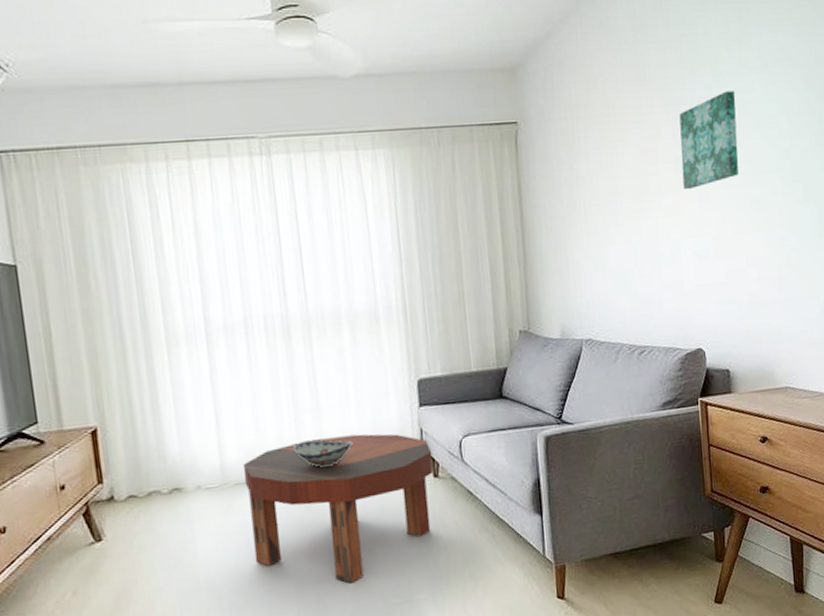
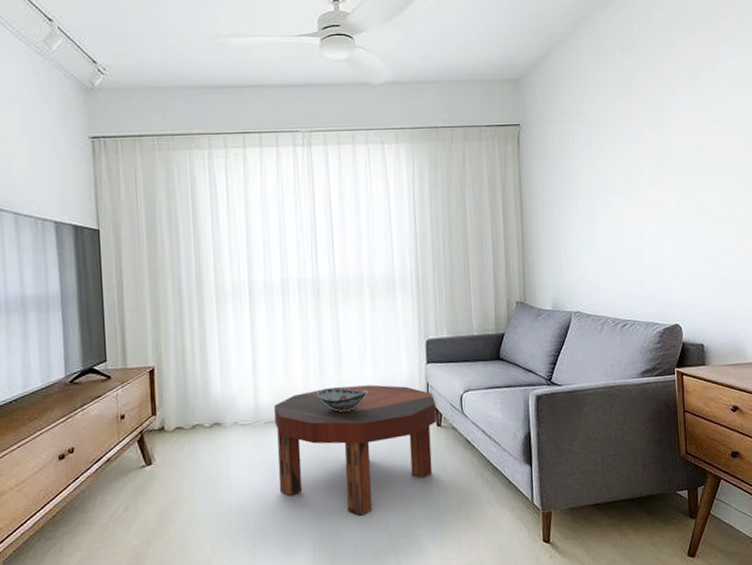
wall art: present [679,91,739,189] -> none [661,102,714,185]

